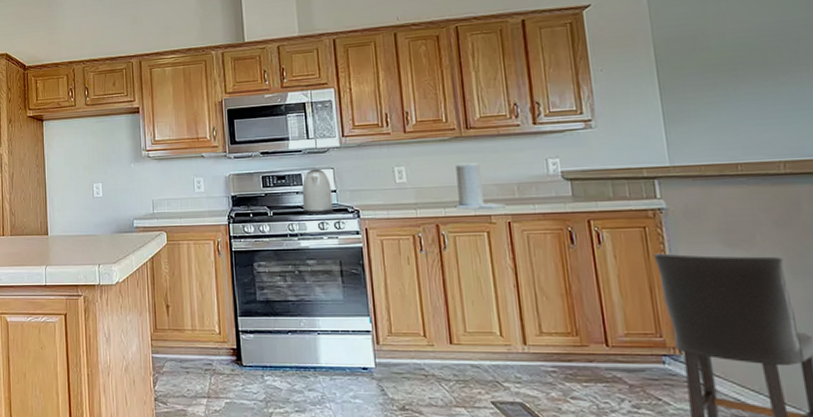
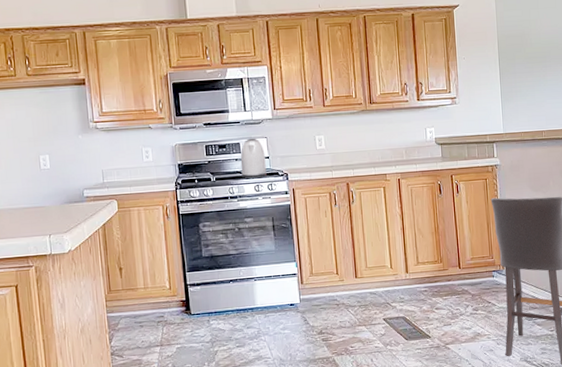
paper towel: present [455,163,507,211] -> none [361,131,398,171]

